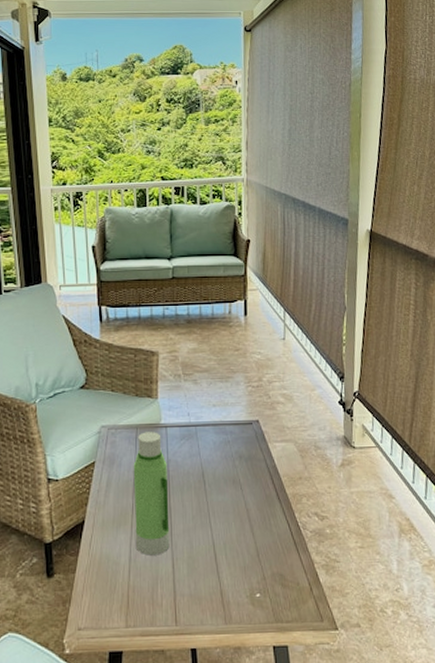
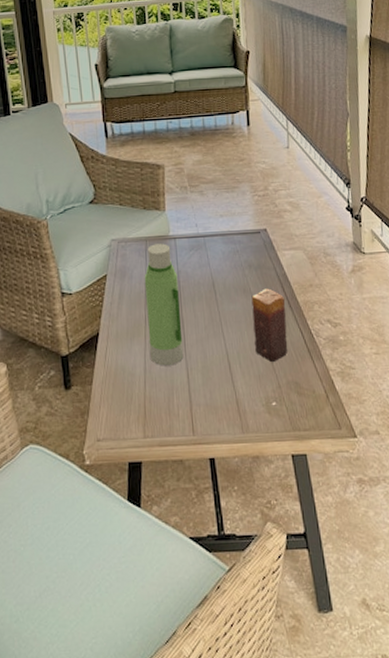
candle: none [240,480,275,553] -> present [251,288,288,362]

